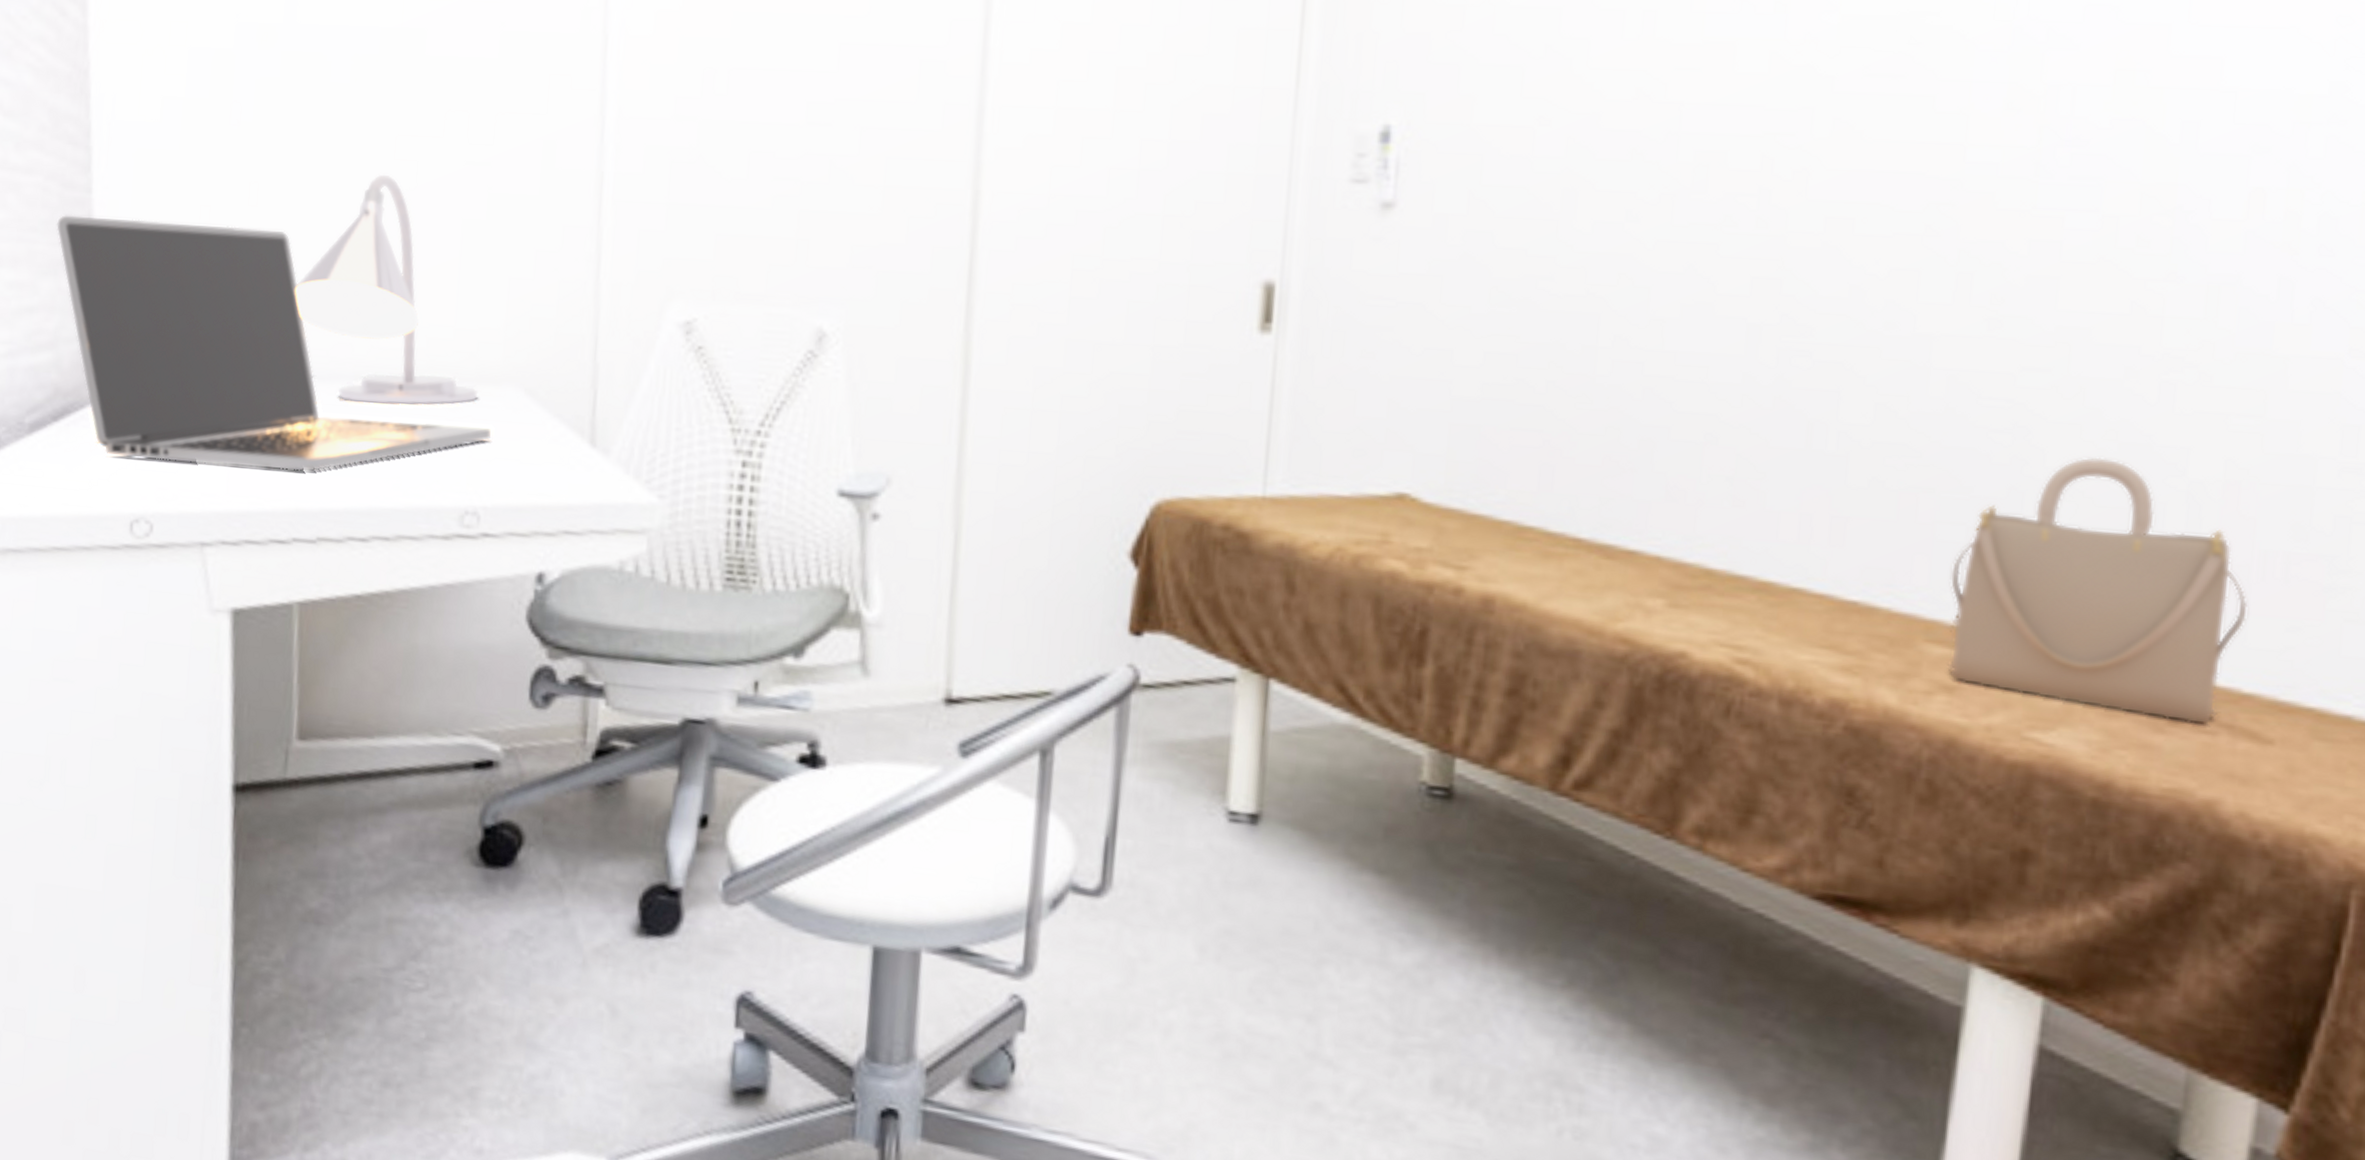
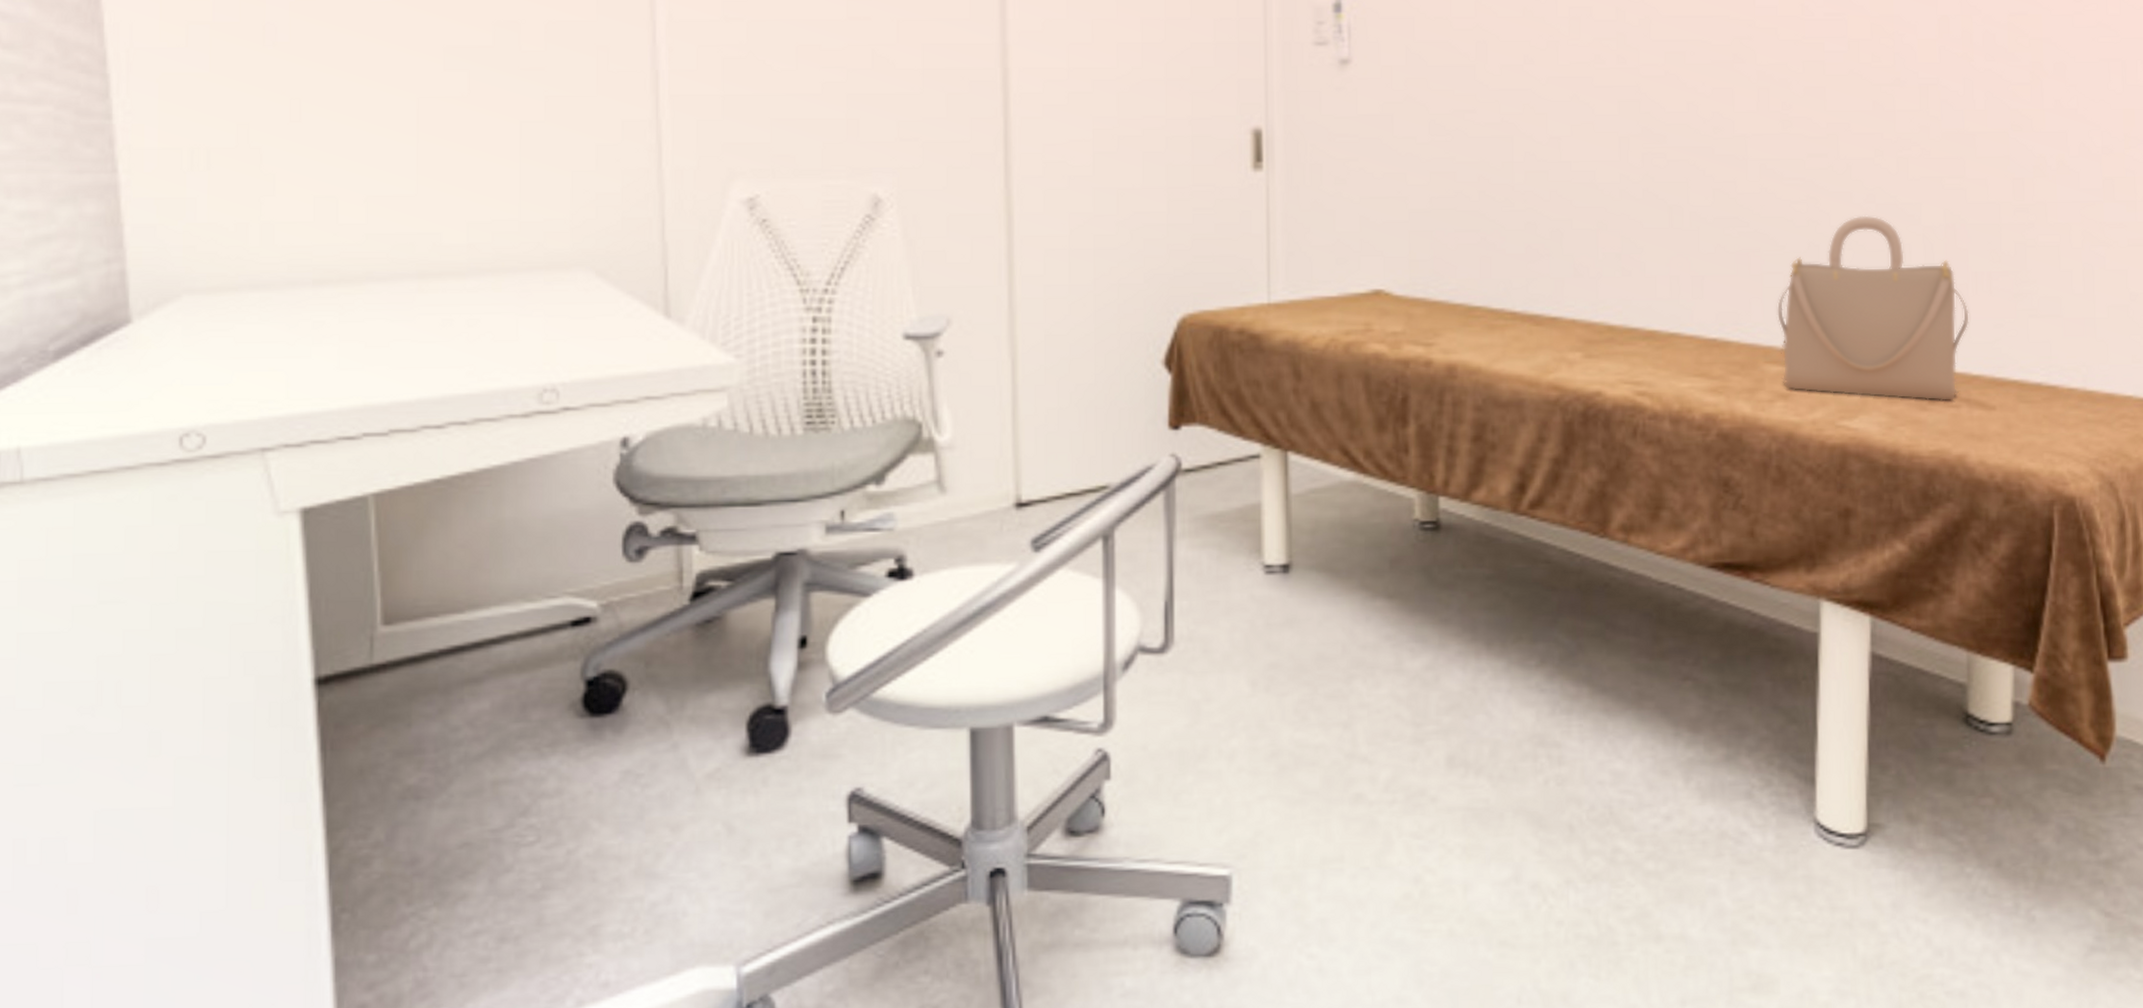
laptop: present [56,215,491,471] -> none [73,141,564,373]
table lamp: present [296,174,479,406] -> none [349,84,549,299]

